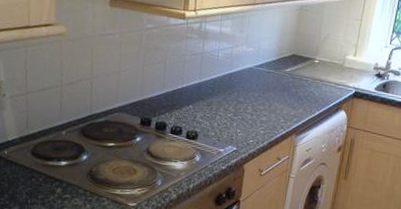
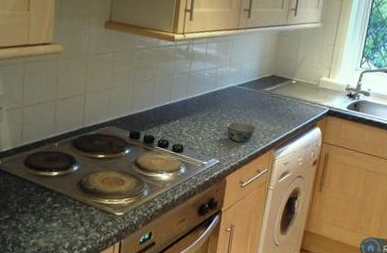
bowl: none [243,105,276,128] -> present [226,121,256,142]

